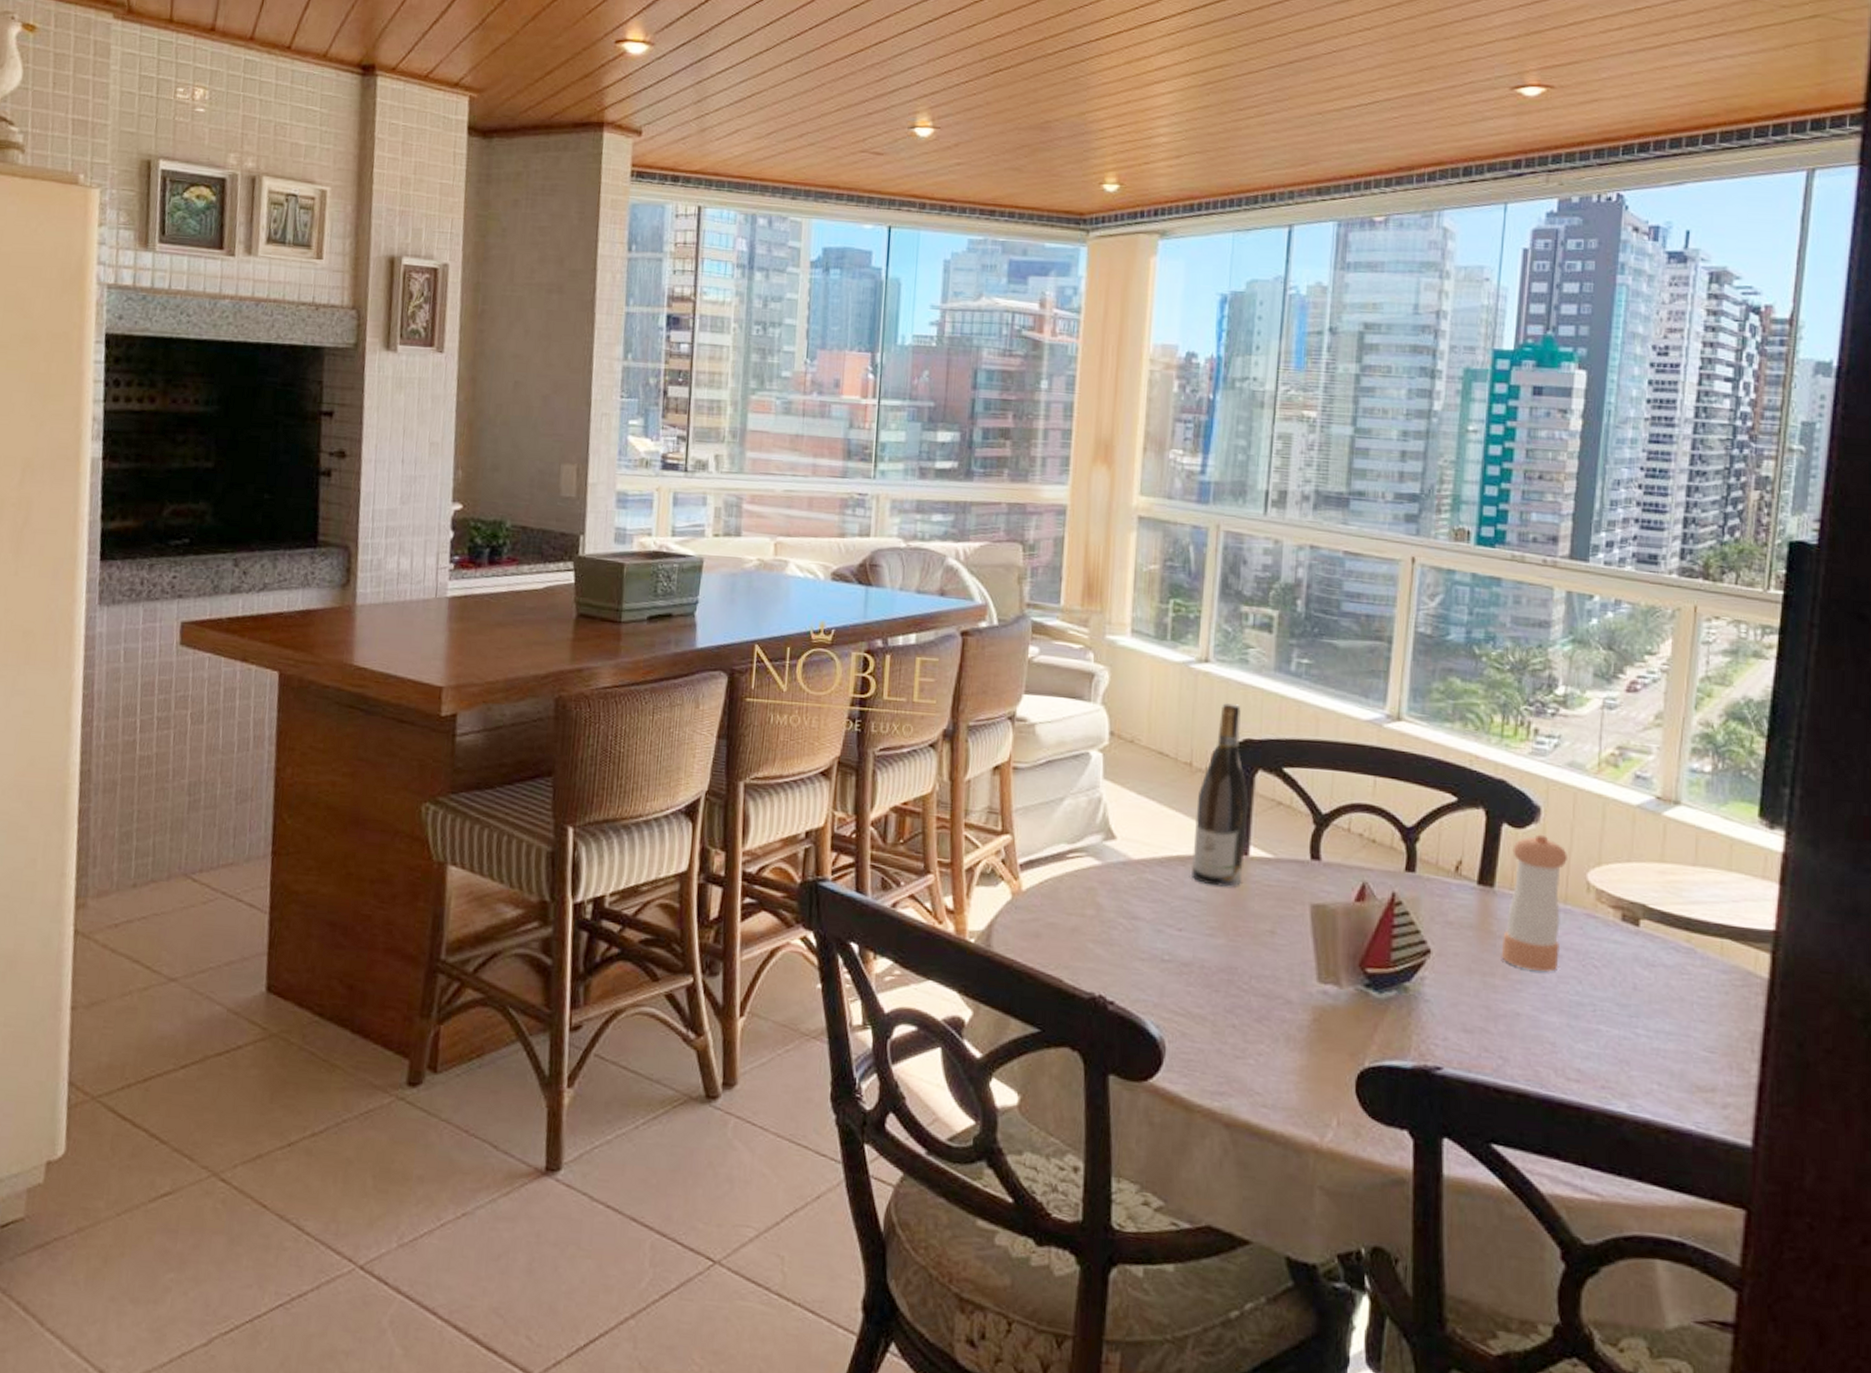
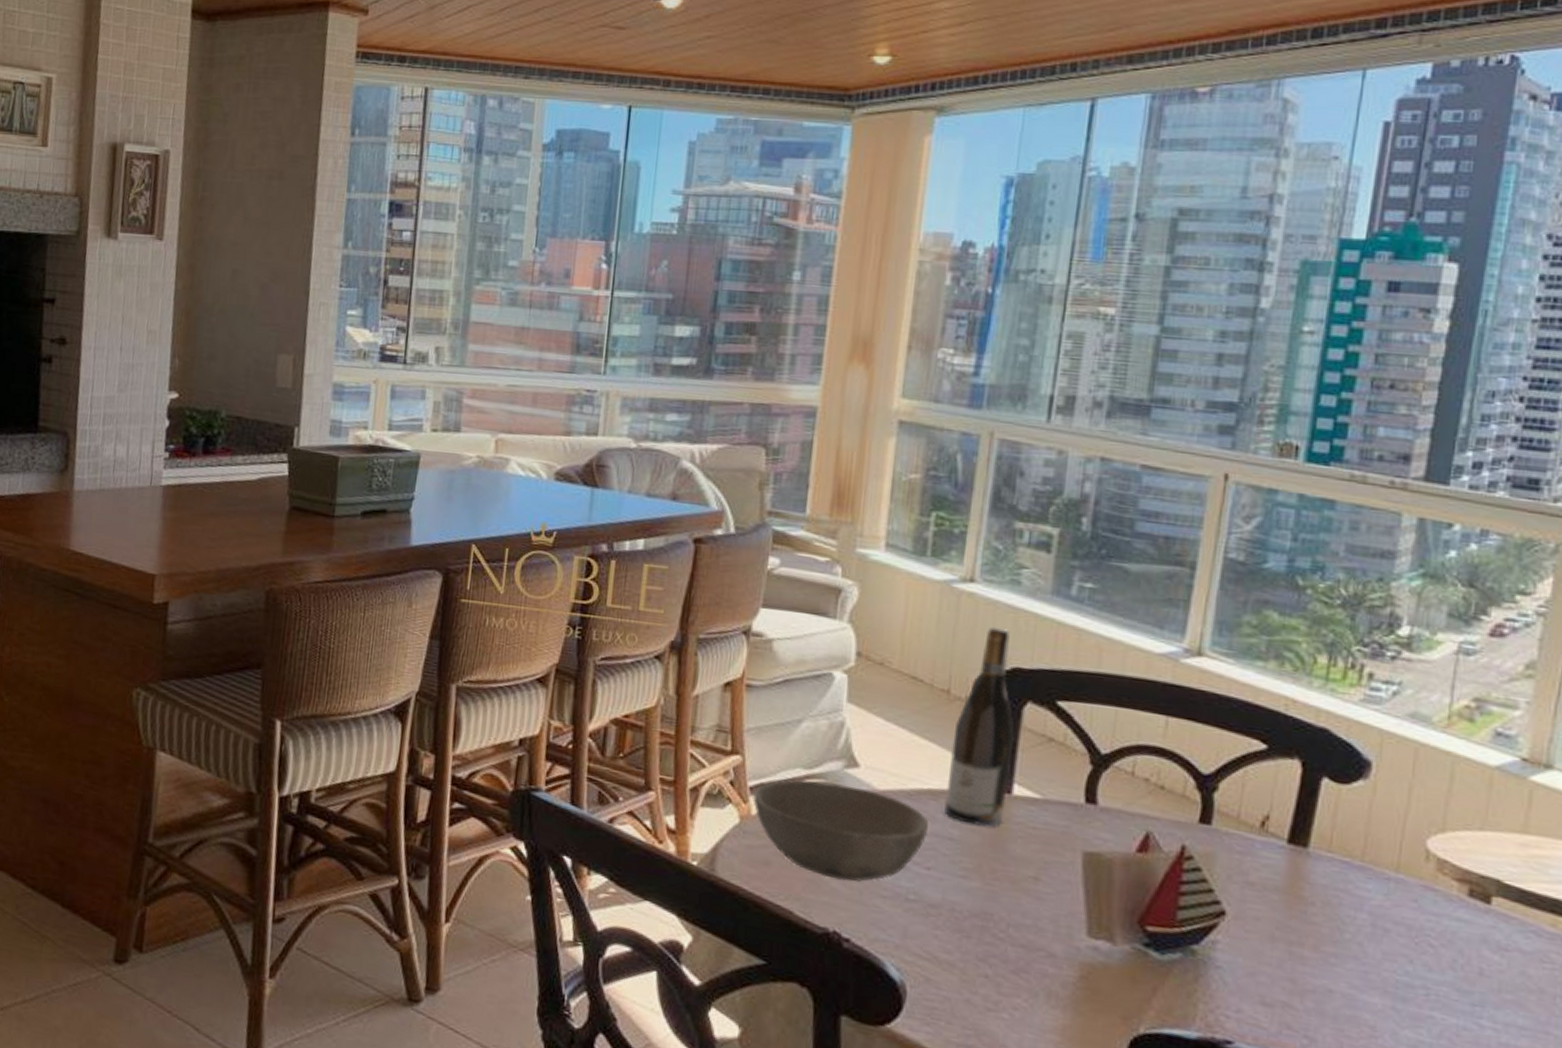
bowl: none [1022,853,1178,948] -> present [752,779,928,883]
pepper shaker: present [1501,834,1567,972] -> none [1312,792,1403,947]

